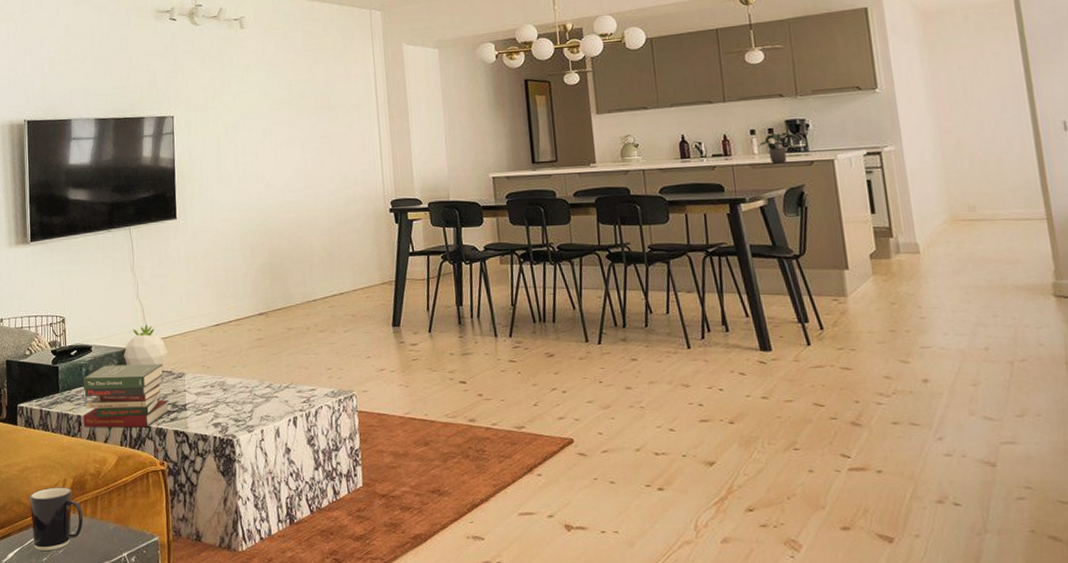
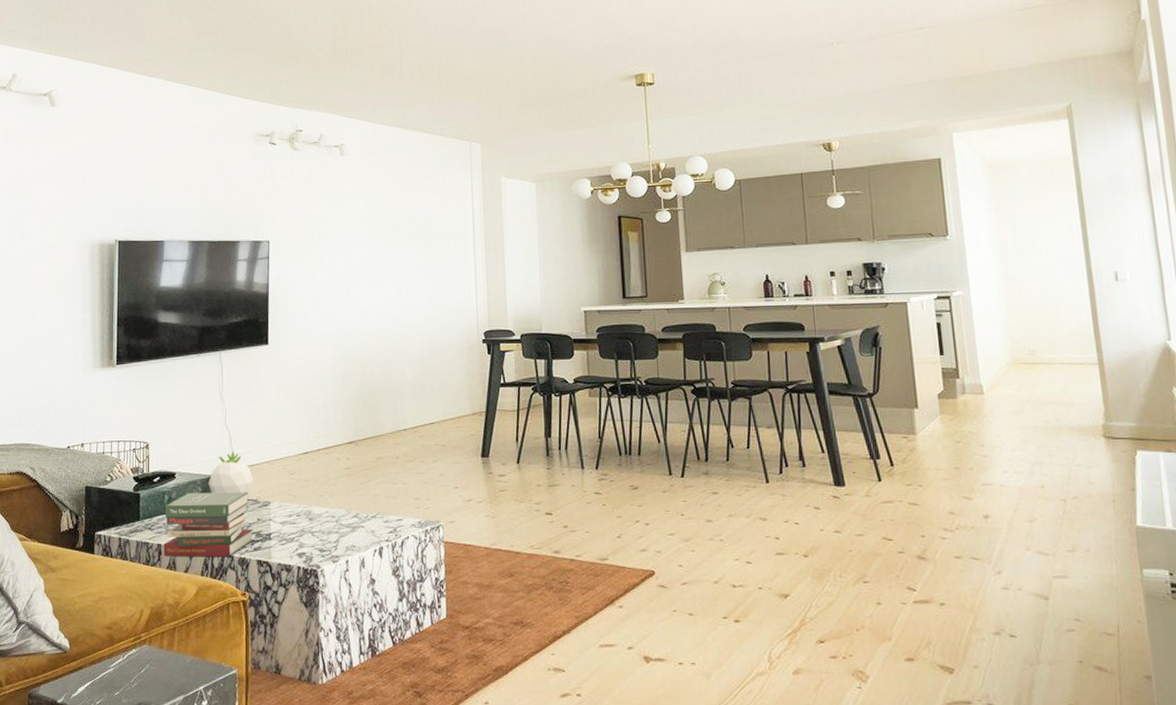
mug: present [29,487,84,552] -> none [103,618,159,685]
potted plant: present [759,132,799,164] -> none [838,275,876,305]

